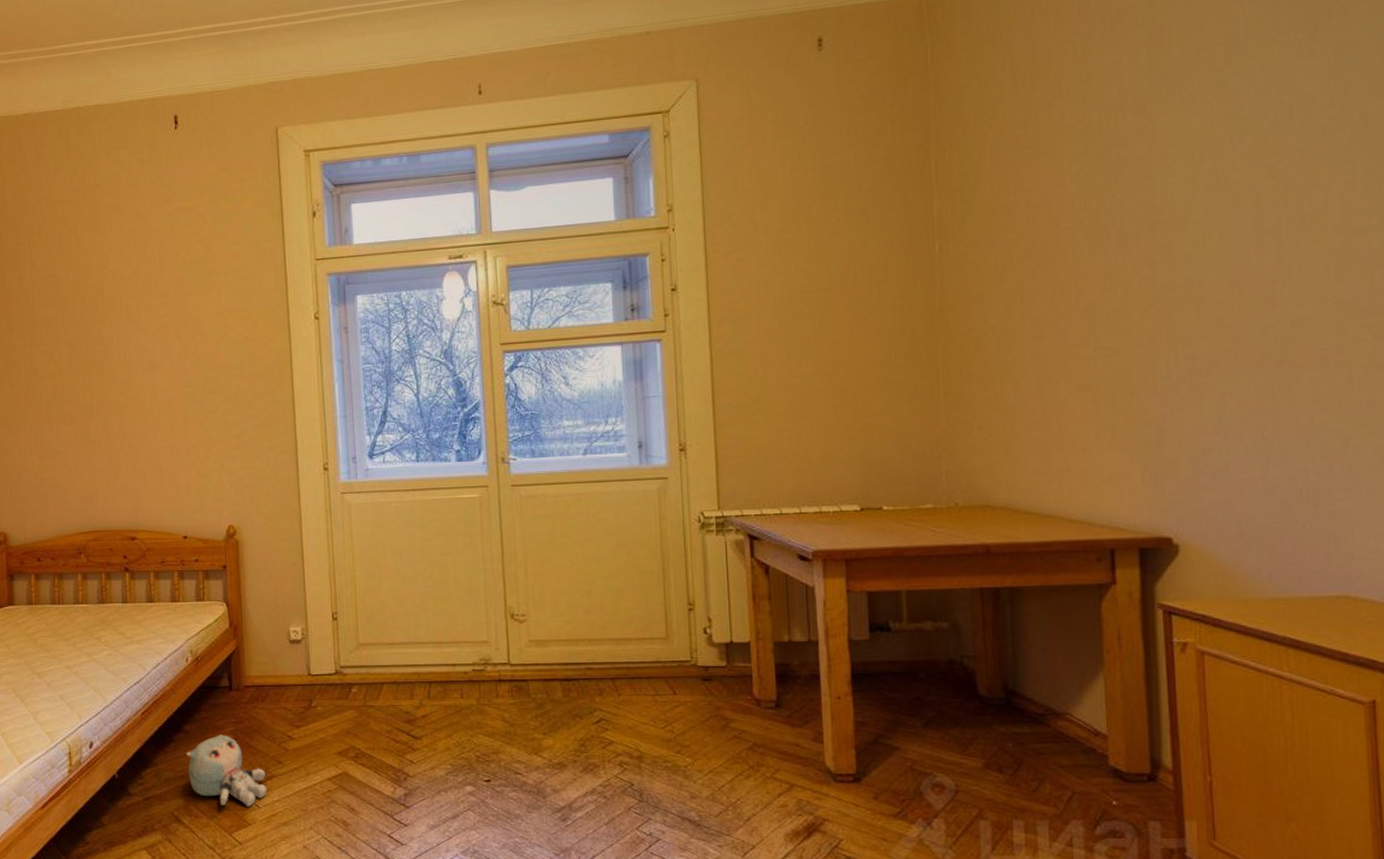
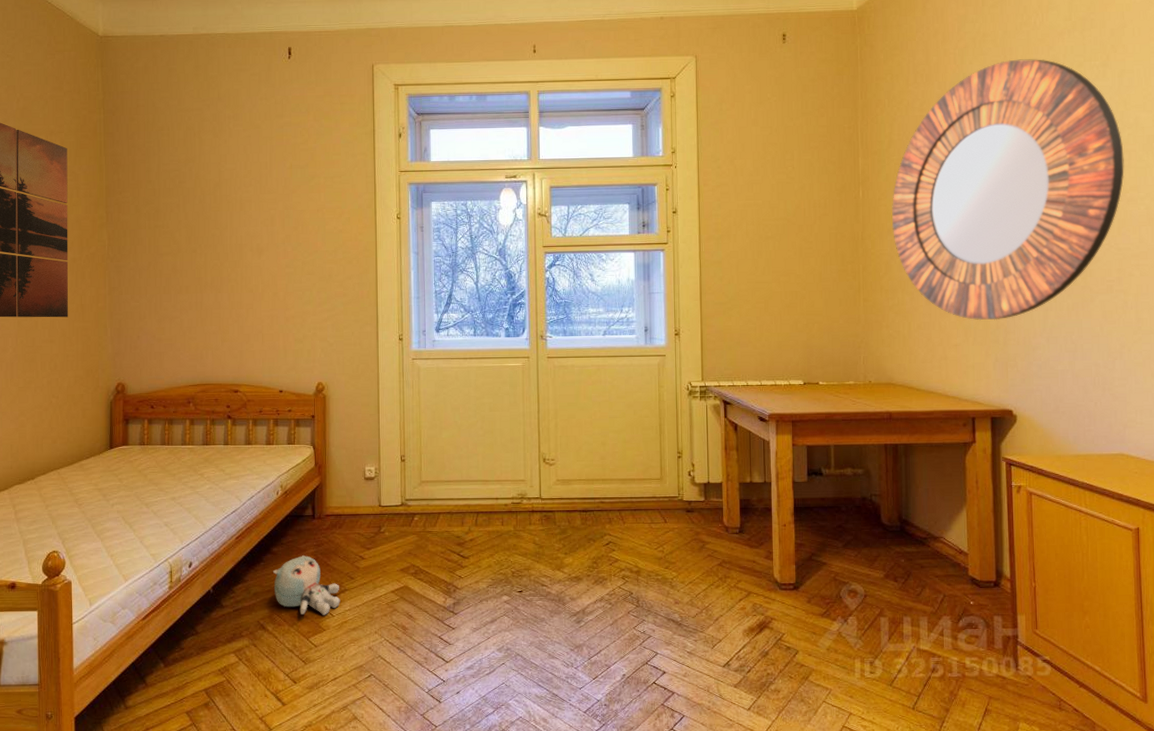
home mirror: none [982,38,1346,415] -> present [891,59,1124,321]

